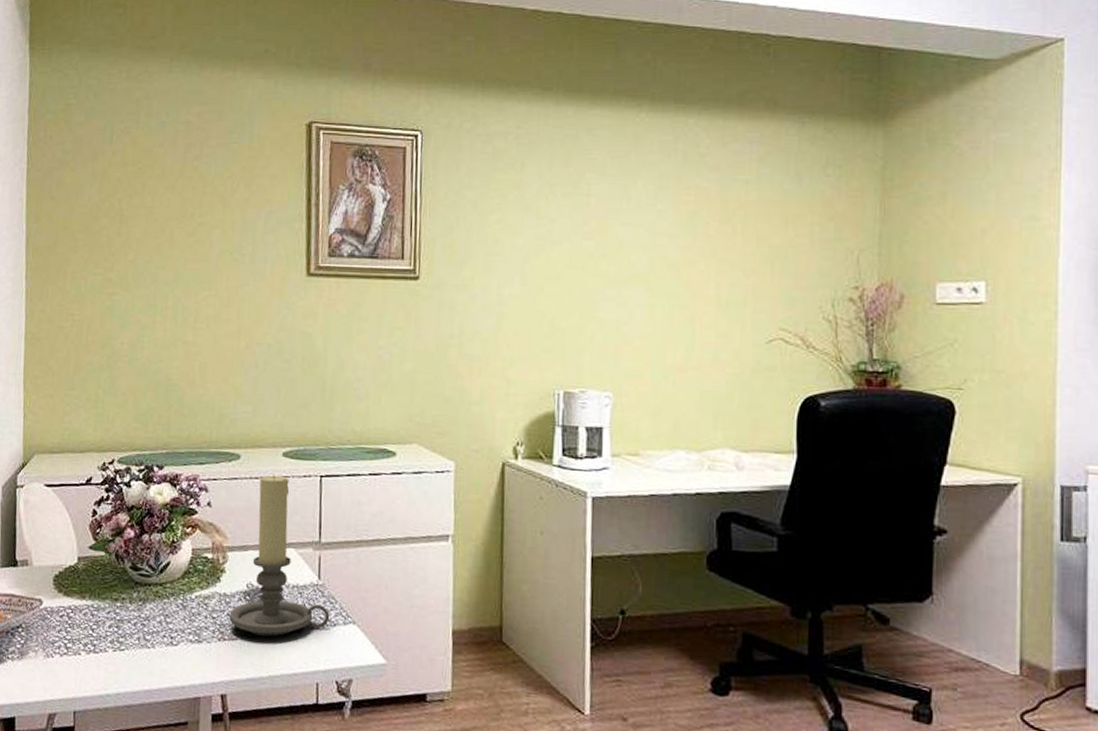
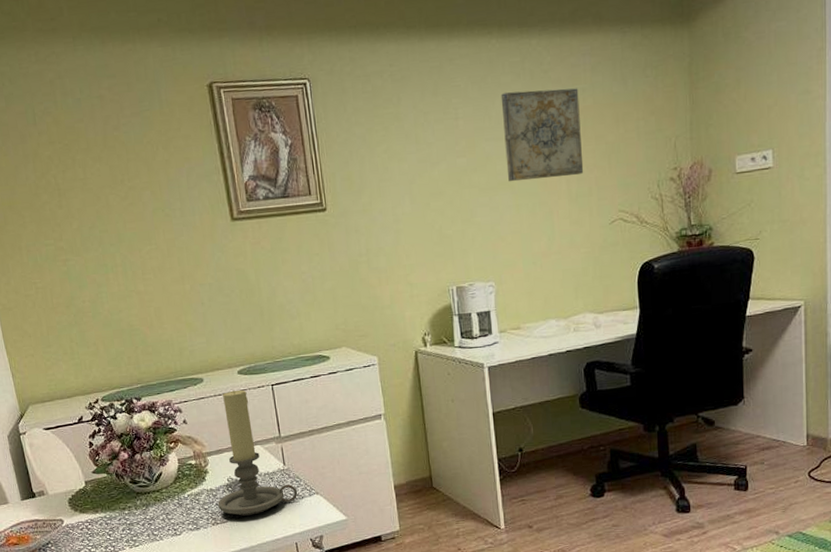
wall art: none [642,172,741,279] -> present [501,88,584,182]

